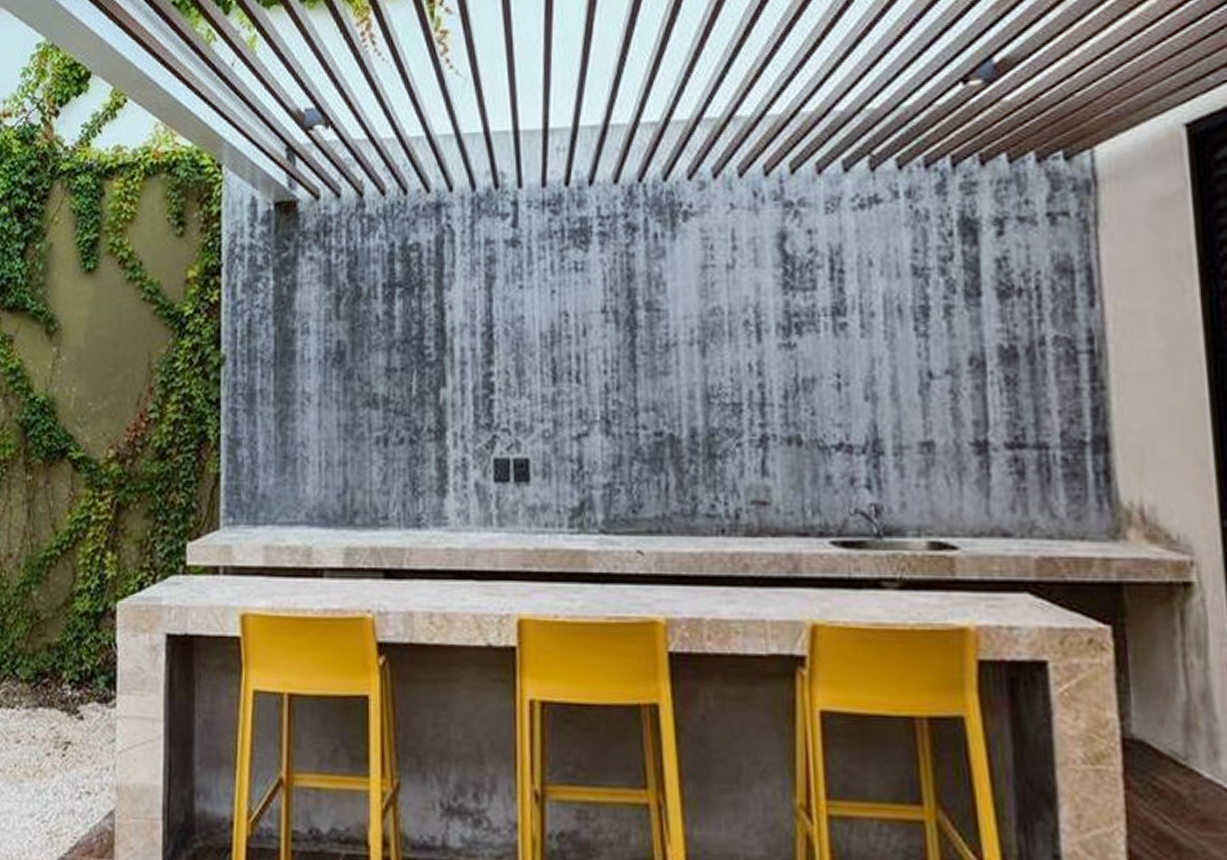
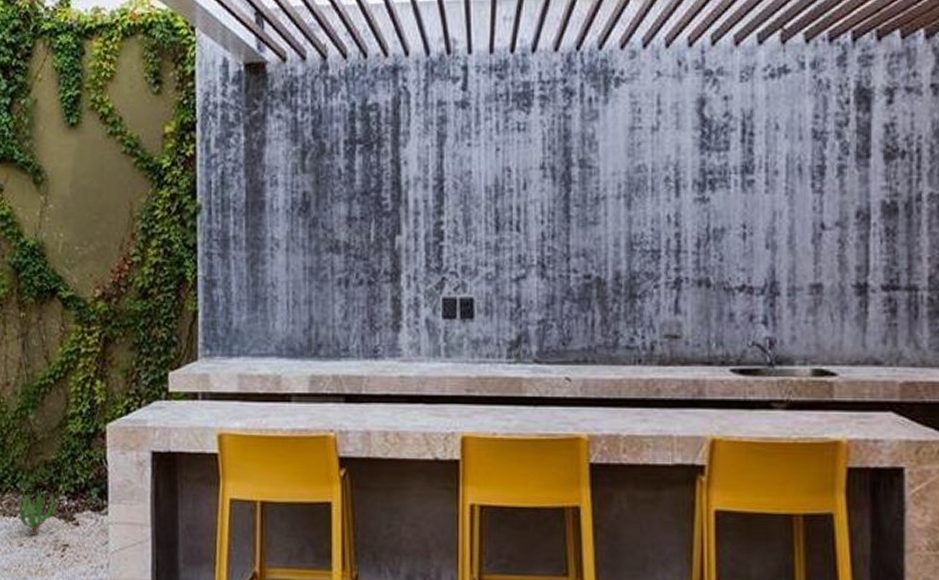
decorative plant: none [18,676,62,731] -> present [19,489,59,536]

